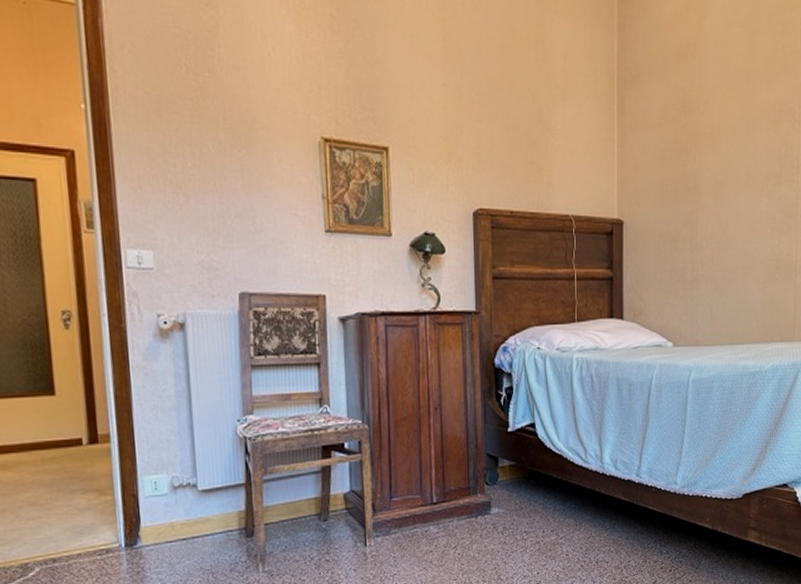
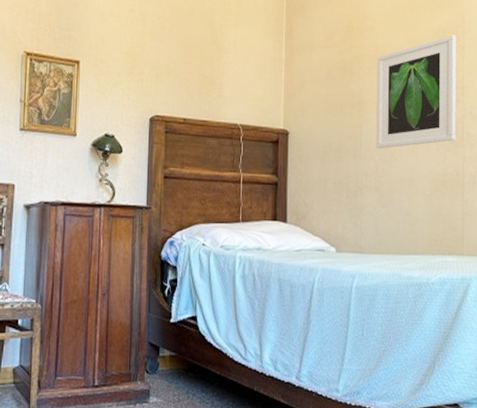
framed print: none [712,108,792,236] -> present [376,35,456,149]

